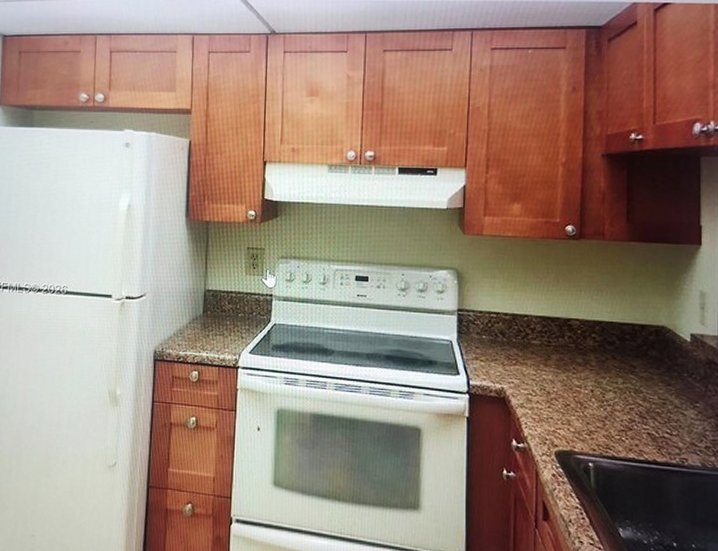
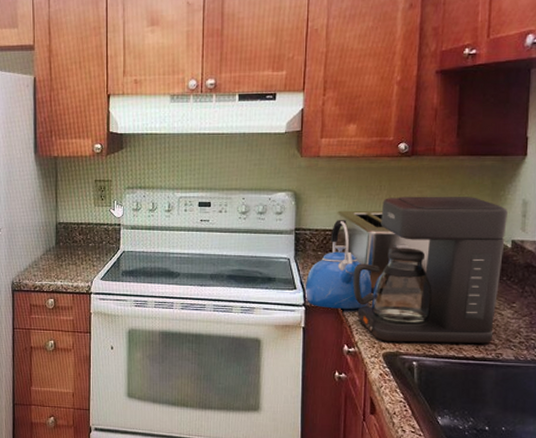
kettle: none [469,302,542,400] -> present [305,220,373,309]
toaster: none [501,292,602,382] -> present [335,210,430,292]
coffee maker: none [521,281,685,446] -> present [353,196,508,343]

